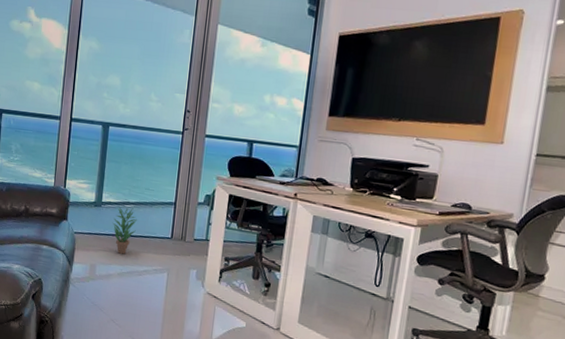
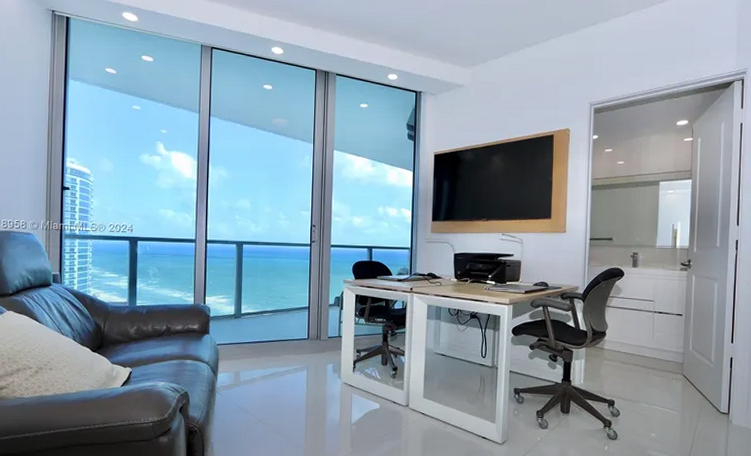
potted plant: present [112,207,137,254] -> none [252,316,275,359]

